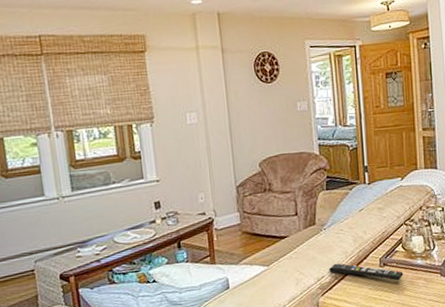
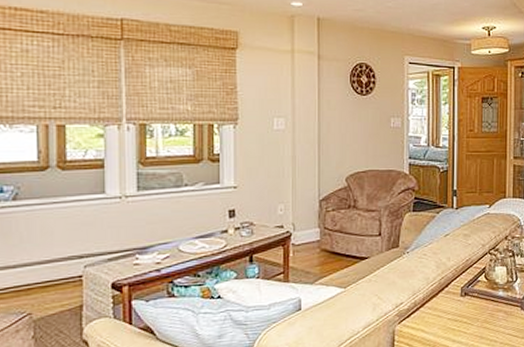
remote control: present [328,263,403,281] -> none [408,289,484,312]

